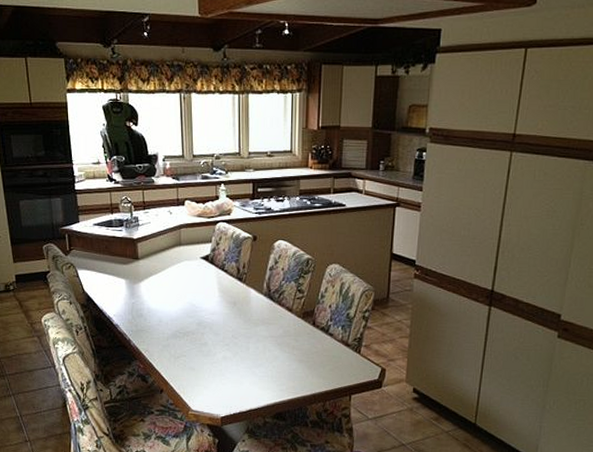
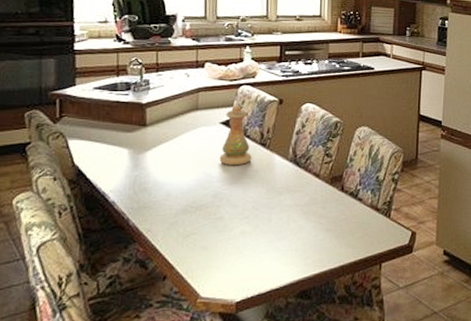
vase: none [202,240,230,298] -> present [219,104,252,166]

